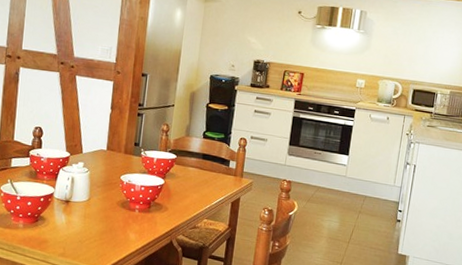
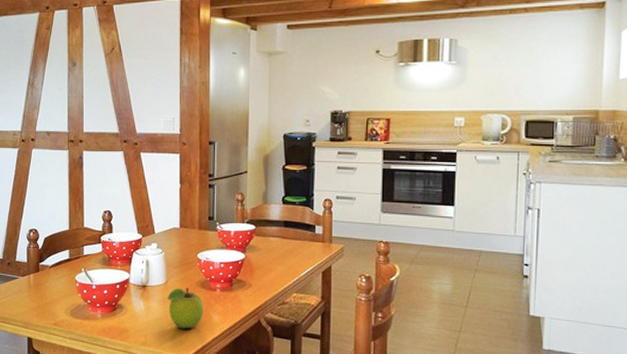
fruit: none [88,205,122,244] -> present [167,287,204,329]

